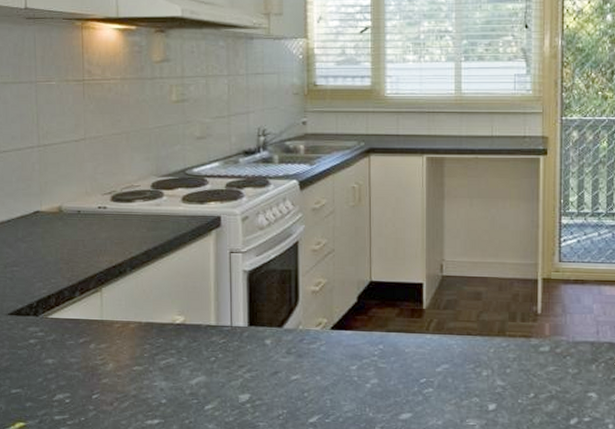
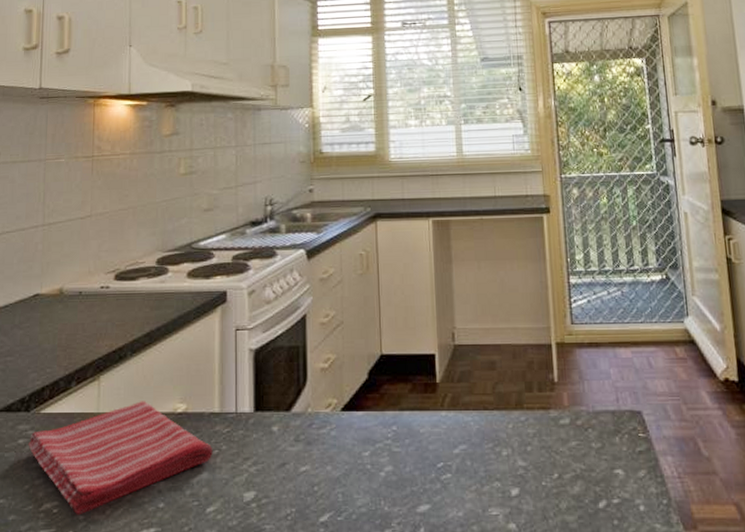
dish towel: none [39,312,210,406] -> present [28,401,213,515]

